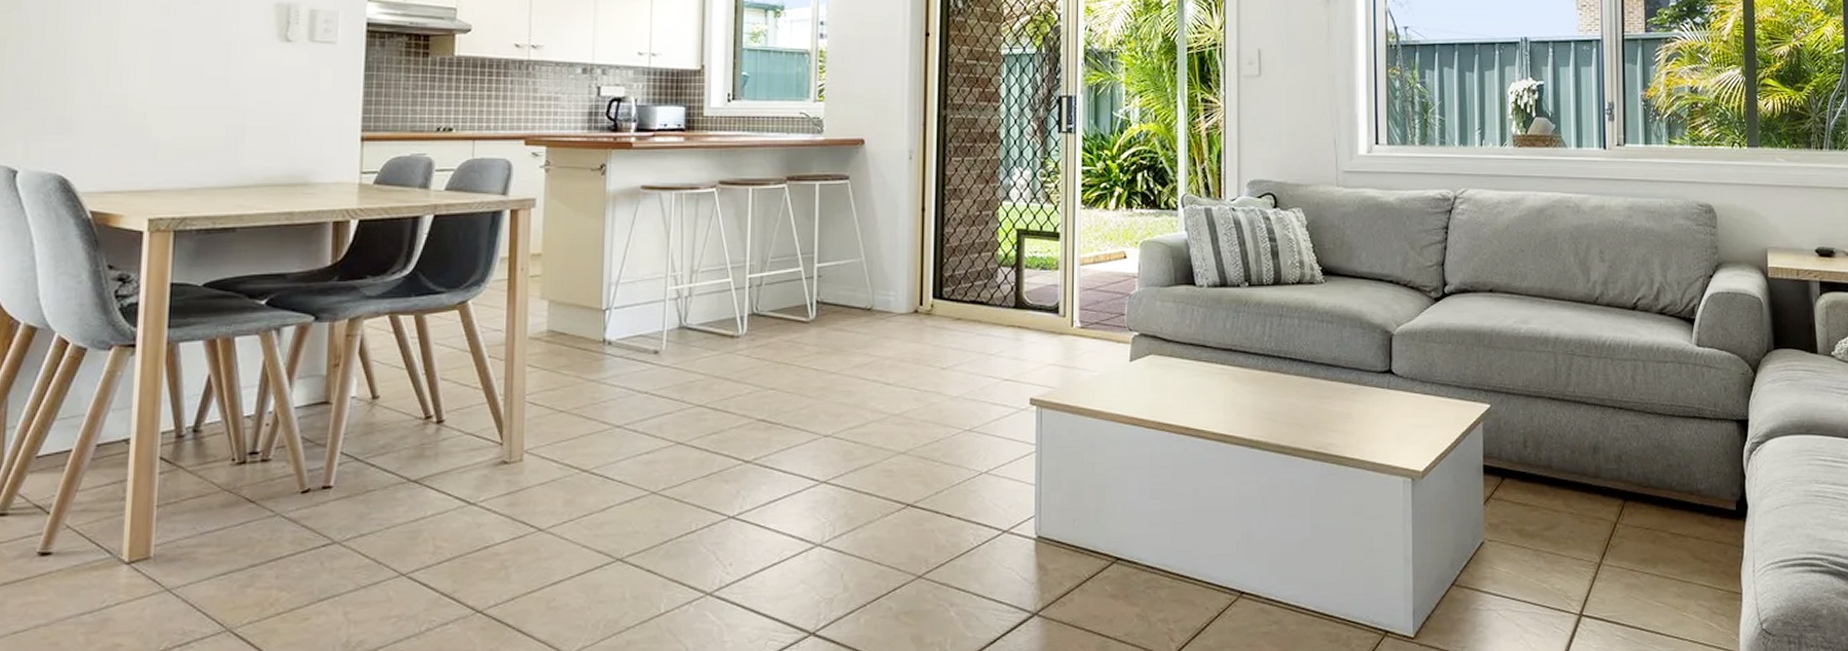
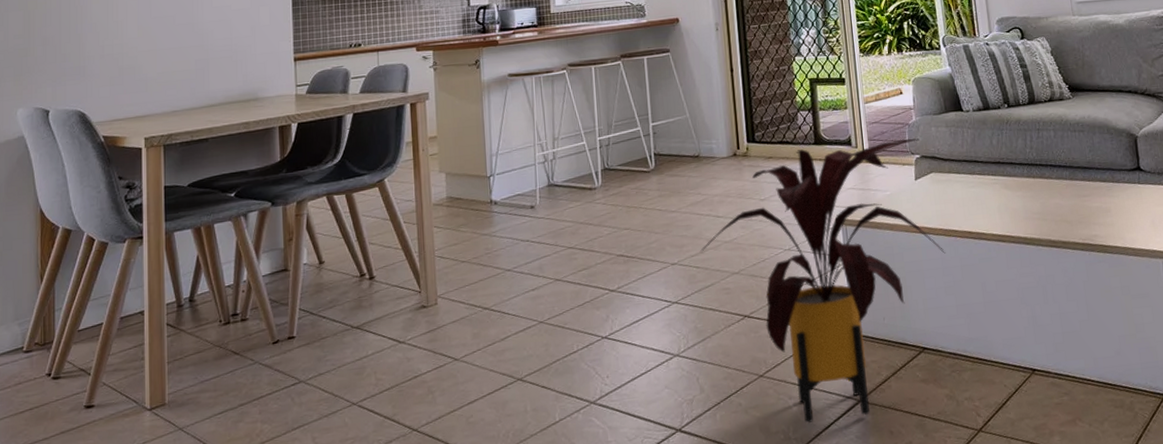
house plant: none [861,312,1156,637] -> present [700,138,946,424]

